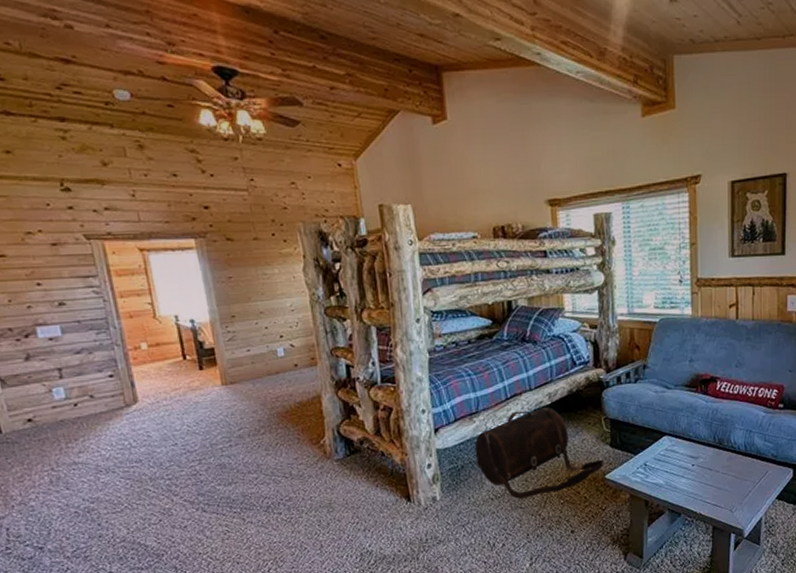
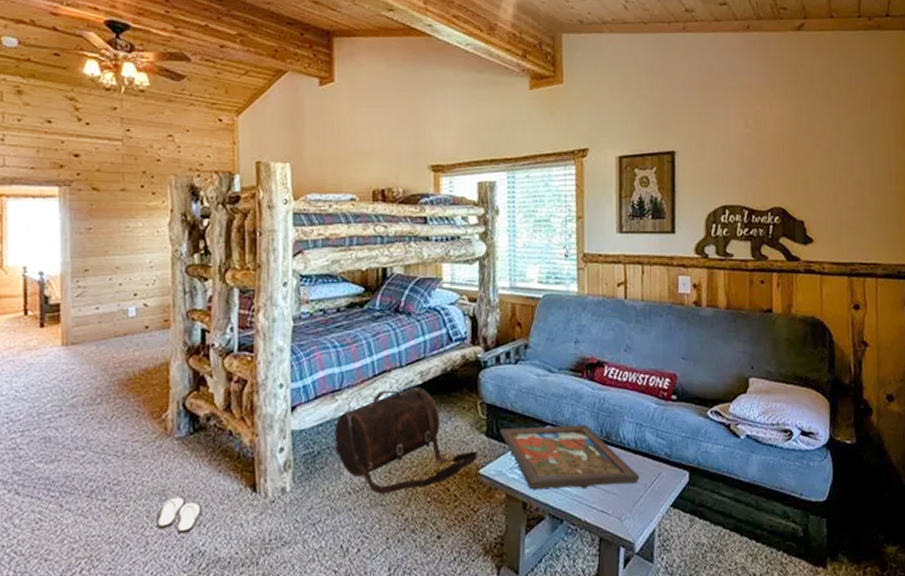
slippers: none [327,508,365,538] -> present [157,497,201,534]
framed painting: none [622,433,748,490] -> present [500,424,639,490]

